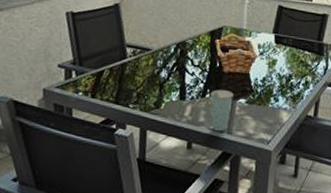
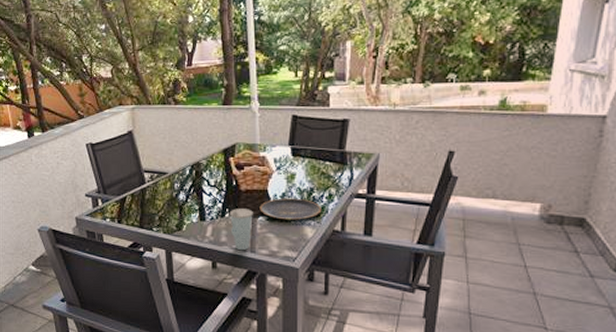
plate: none [240,82,298,105] -> present [260,198,322,220]

